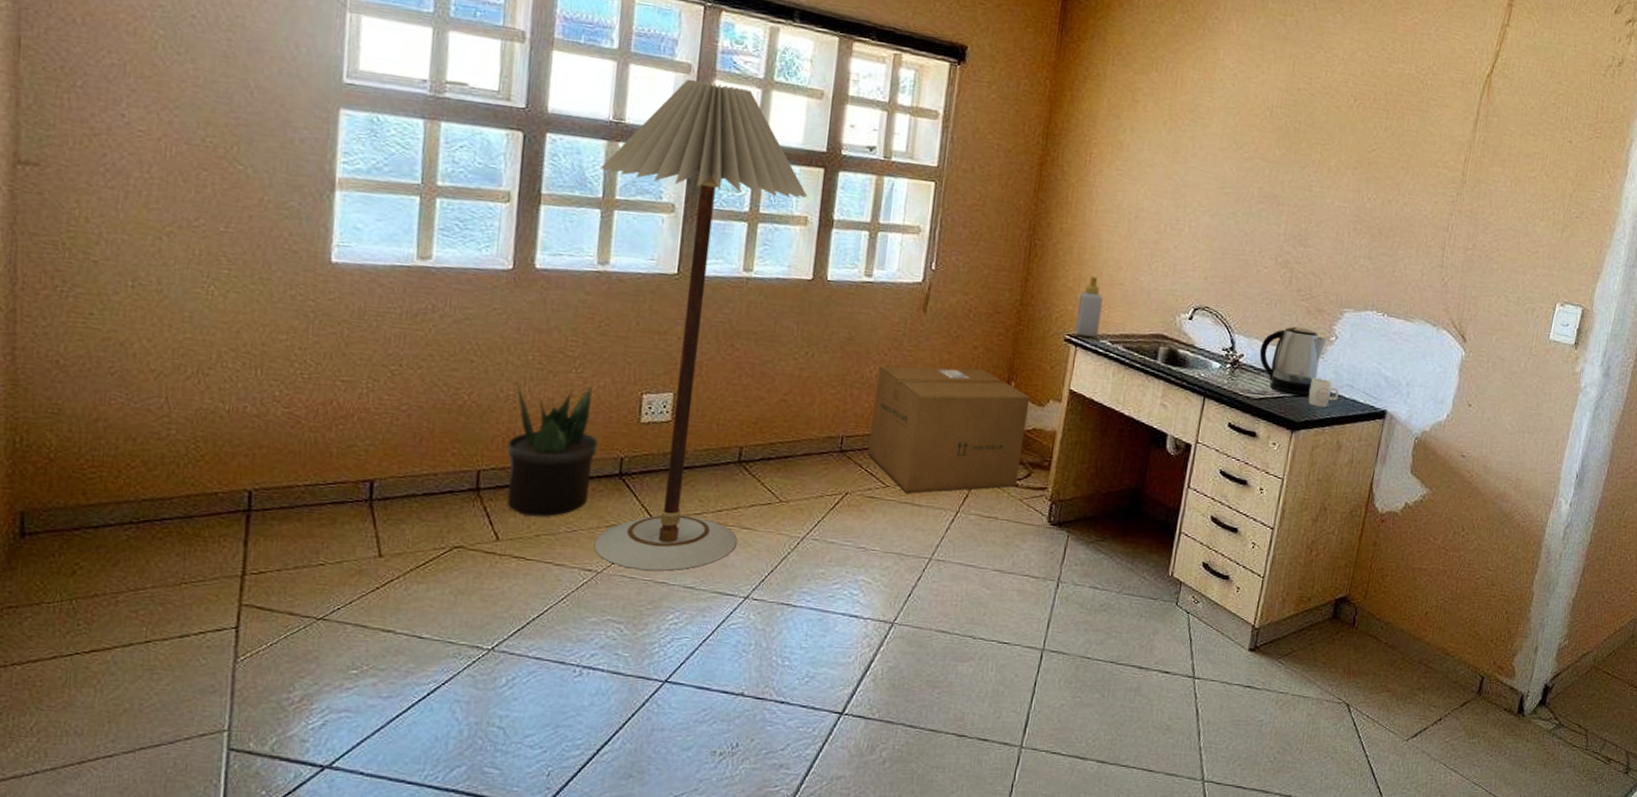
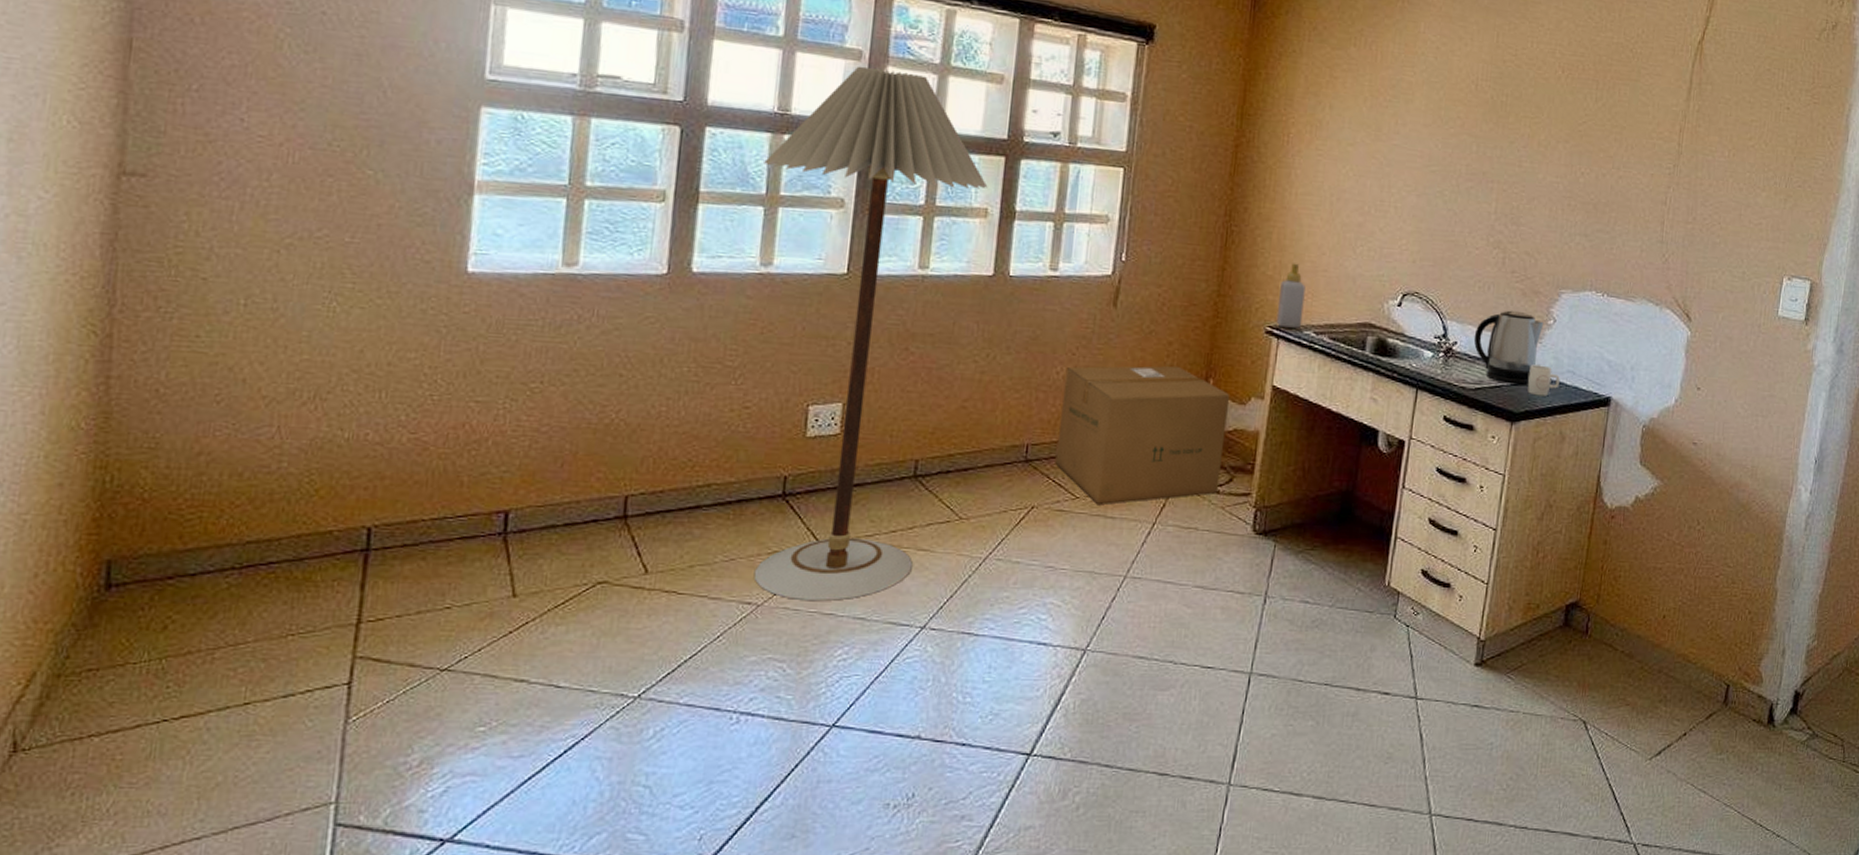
planter: present [507,380,598,517] -> none [658,395,759,545]

